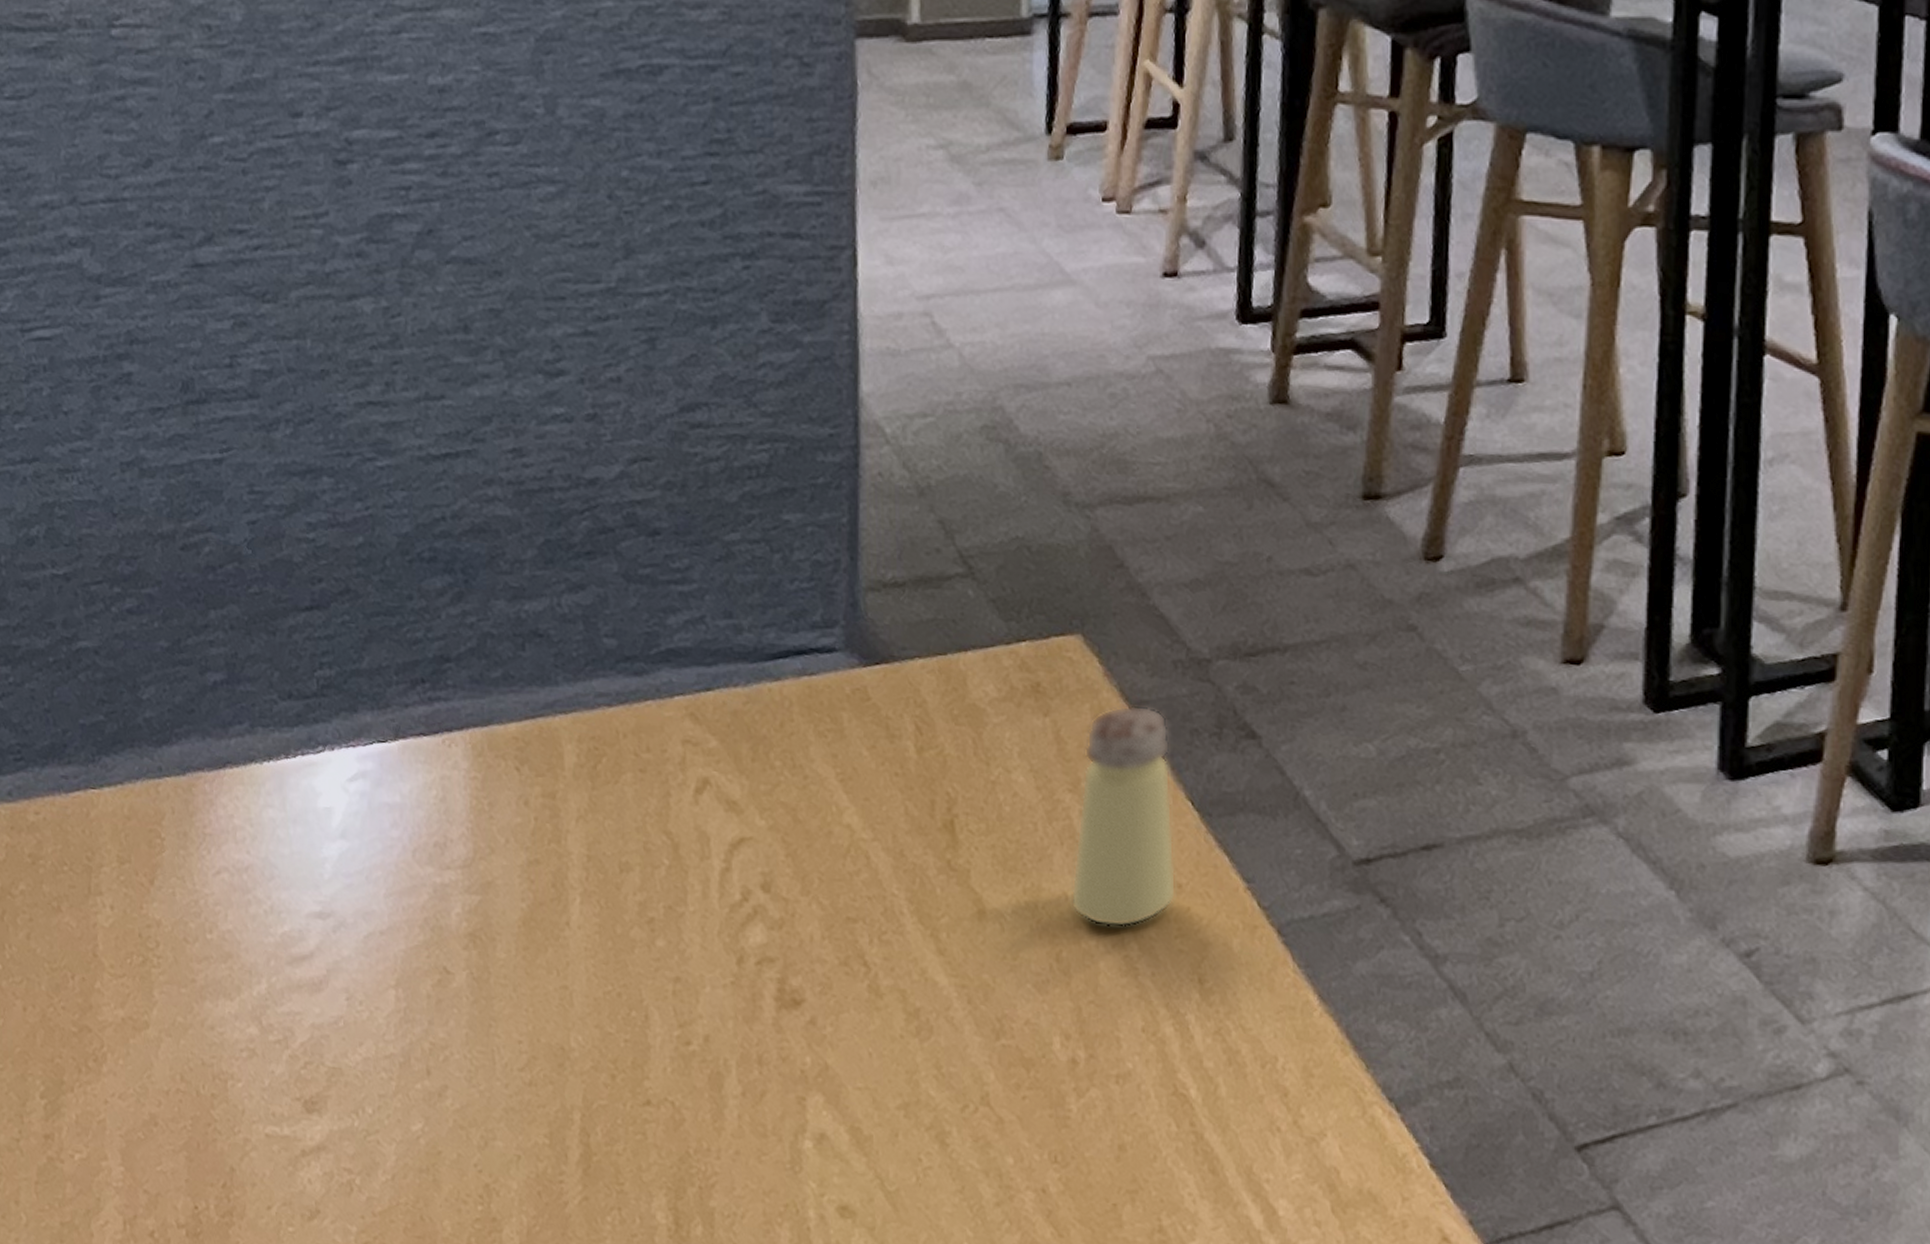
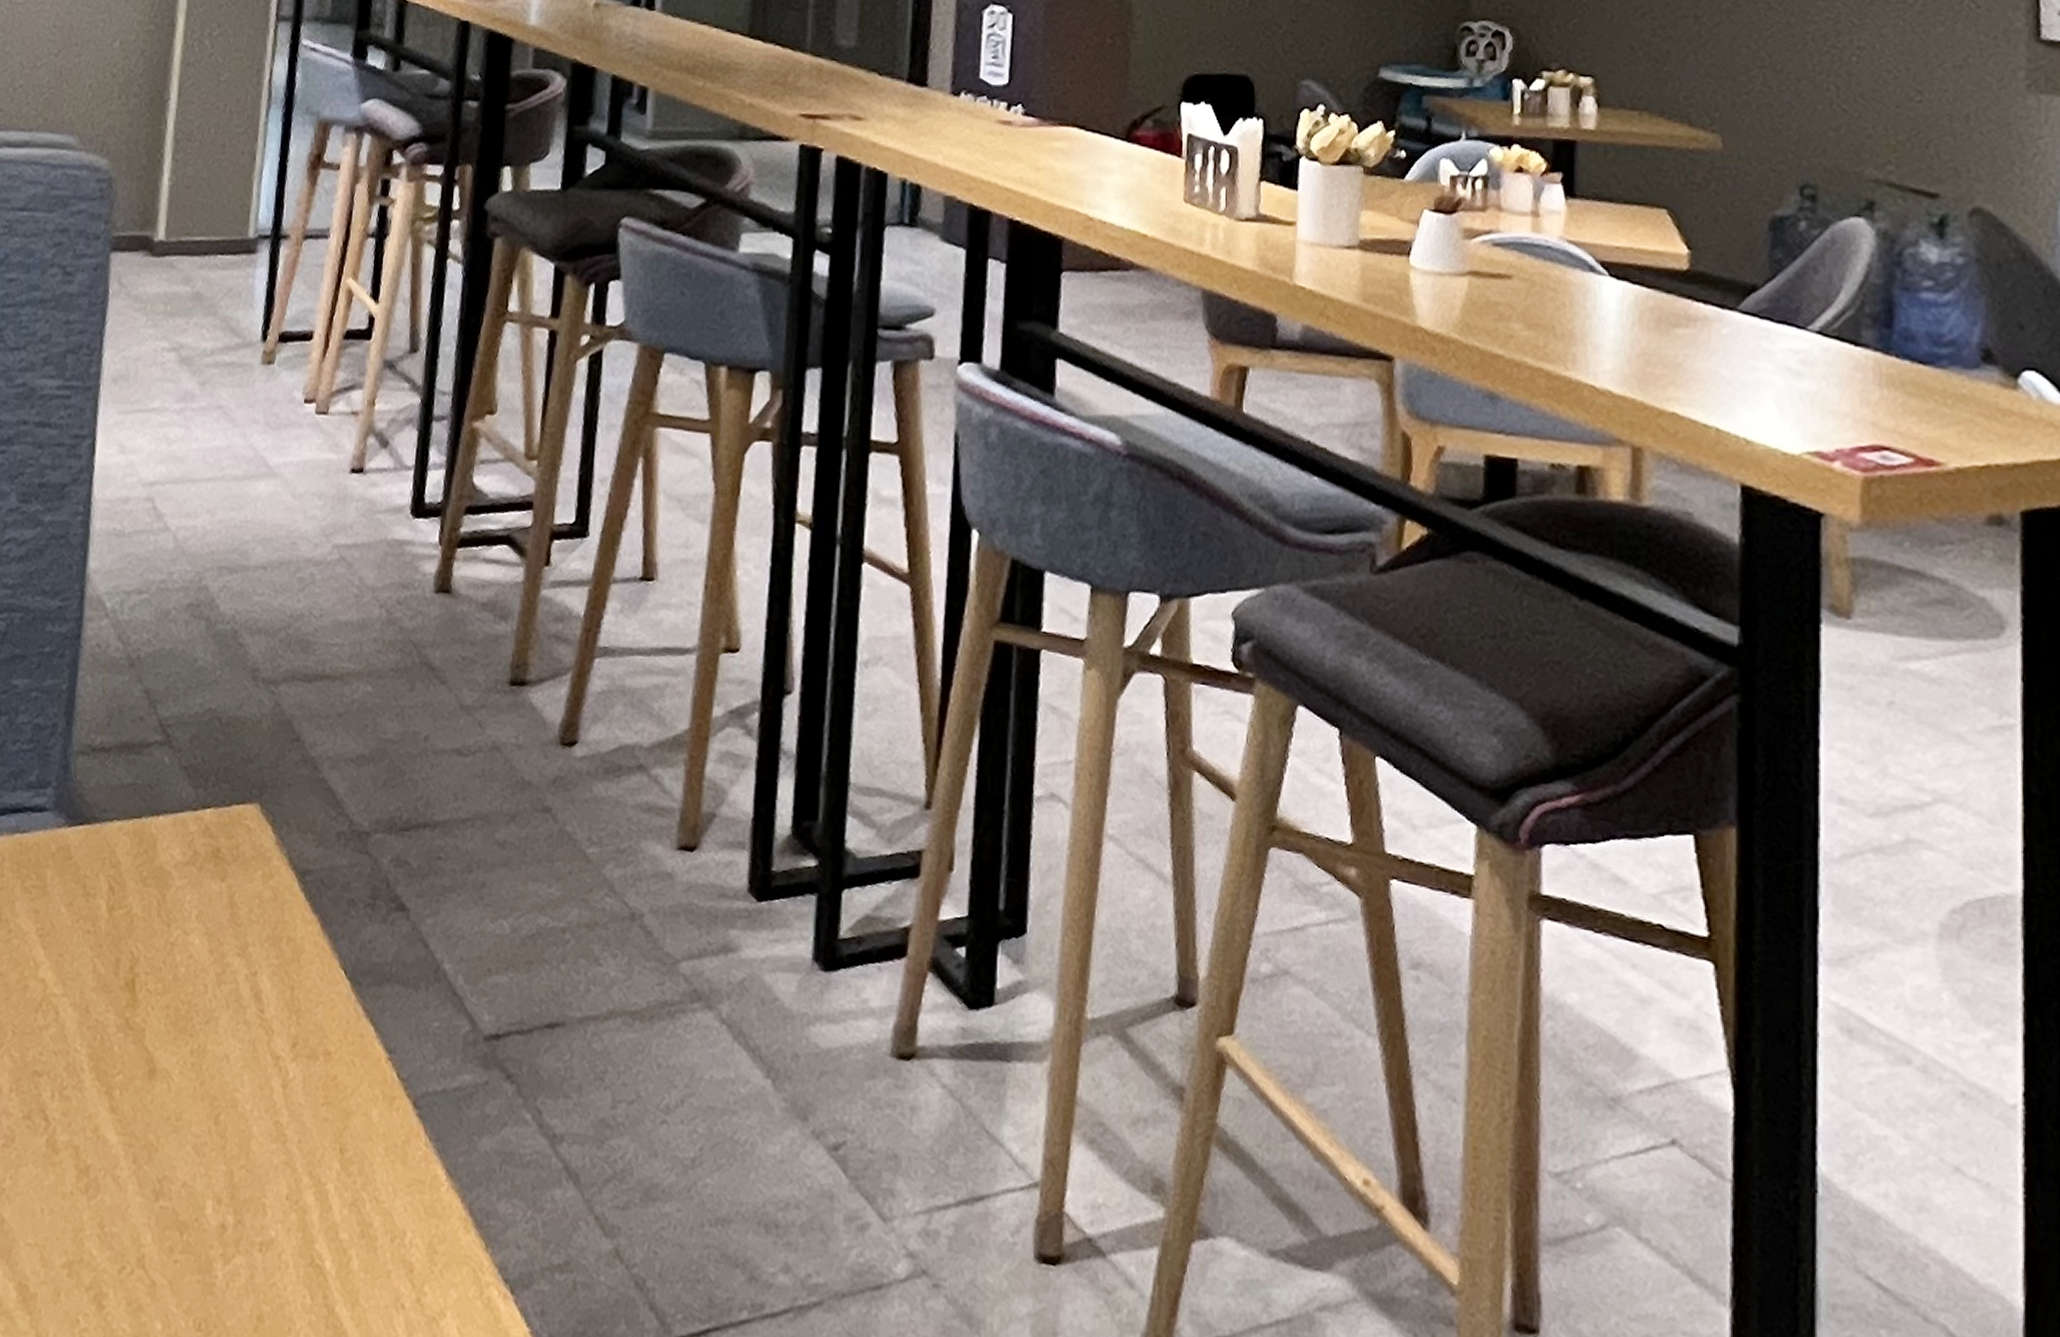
saltshaker: present [1070,705,1177,928] -> none [231,873,329,1093]

